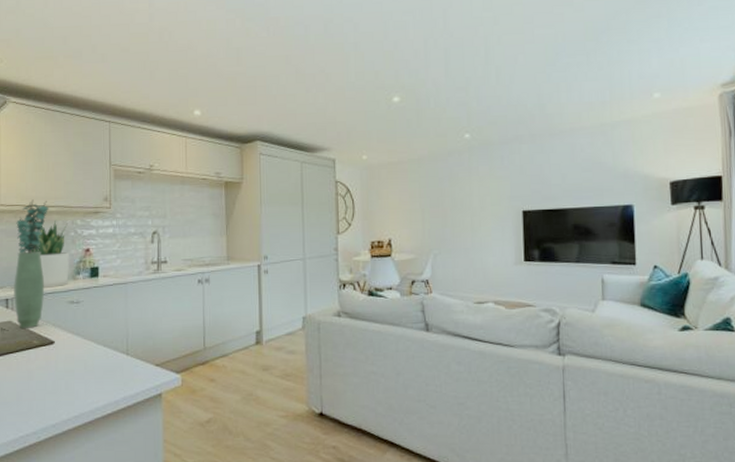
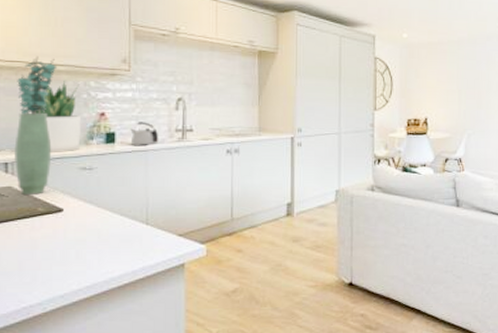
kettle: none [111,256,137,280] -> present [130,122,159,146]

